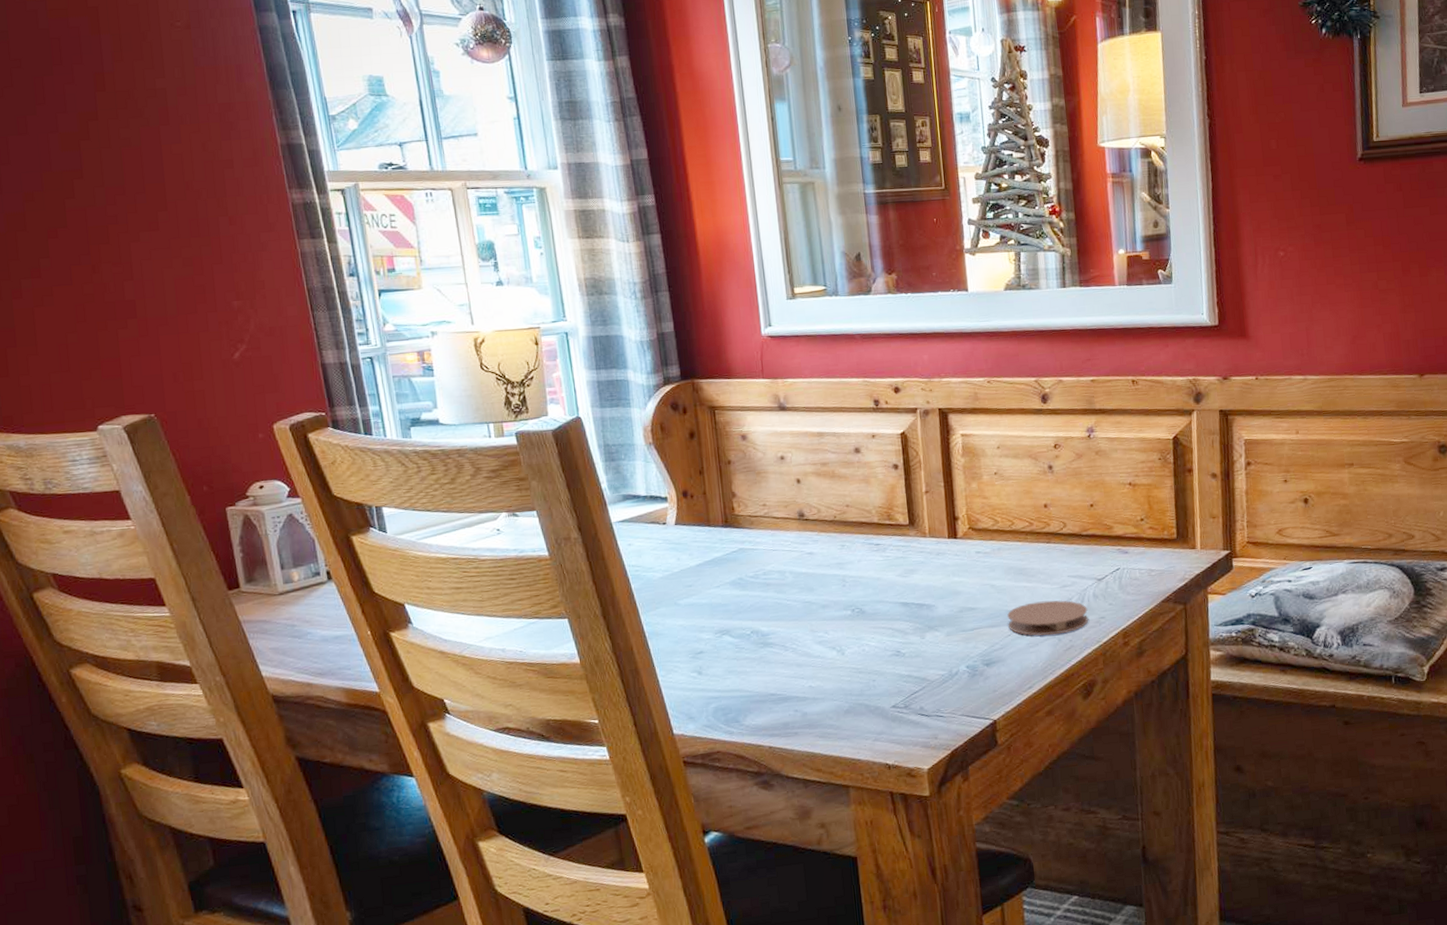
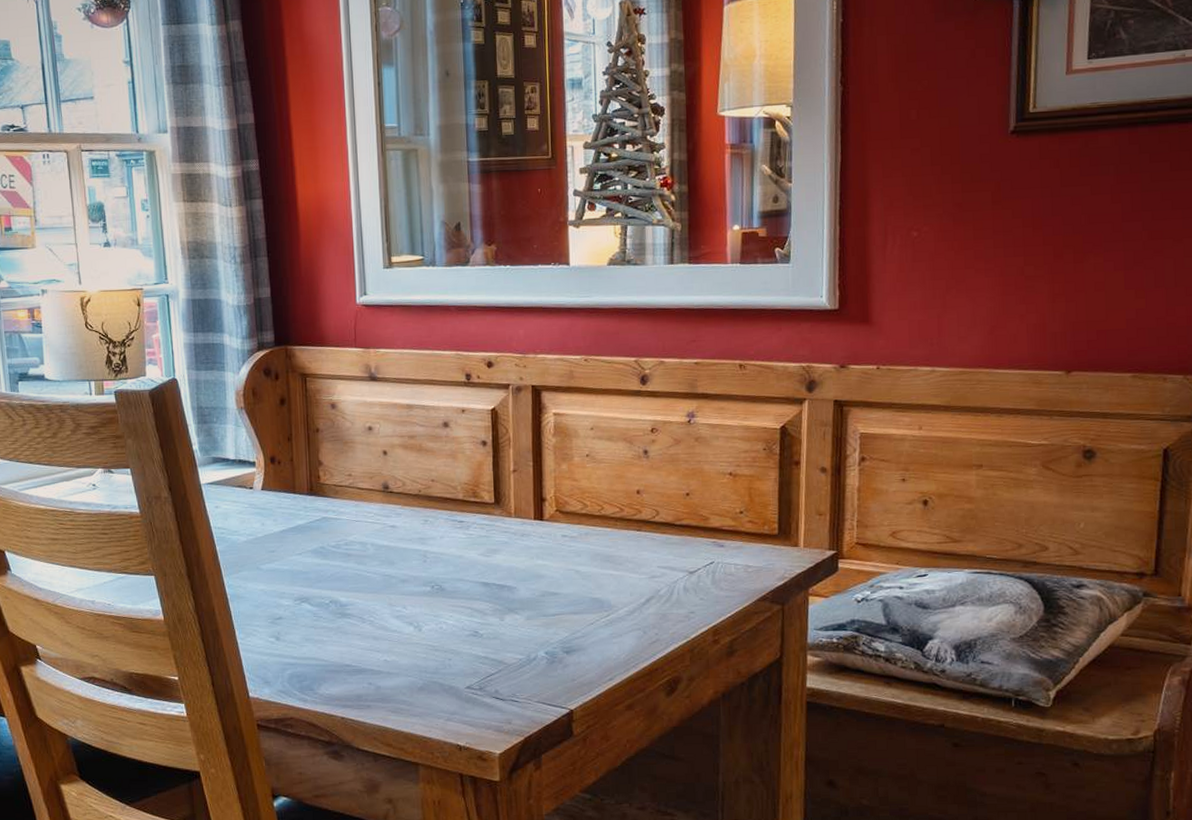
coaster: present [1006,600,1089,636] -> none [590,590,677,627]

